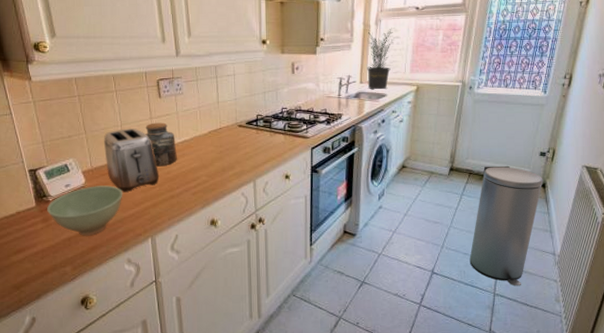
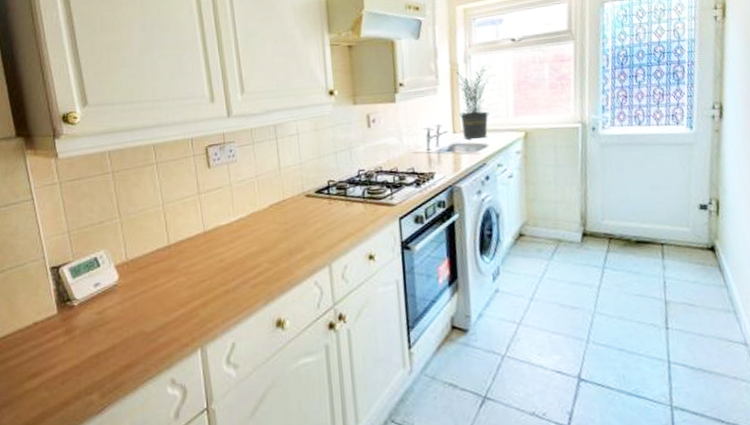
bowl: present [47,185,123,236] -> none [71,281,165,351]
toaster: present [103,128,160,192] -> none [141,207,210,289]
jar: present [145,122,177,167] -> none [192,197,232,254]
pedal bin: present [469,165,543,287] -> none [627,225,711,394]

